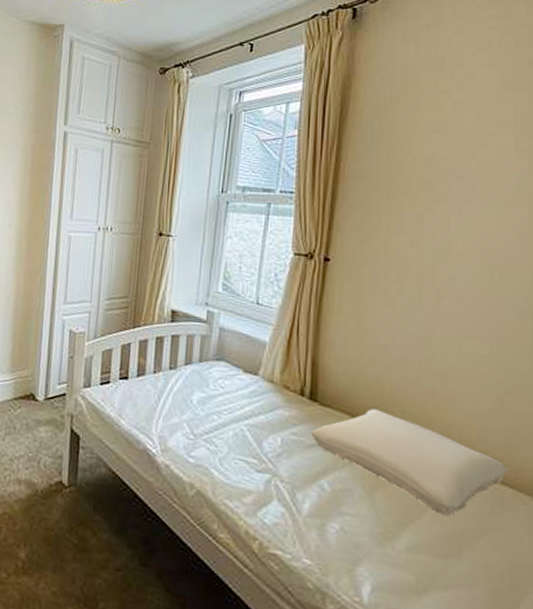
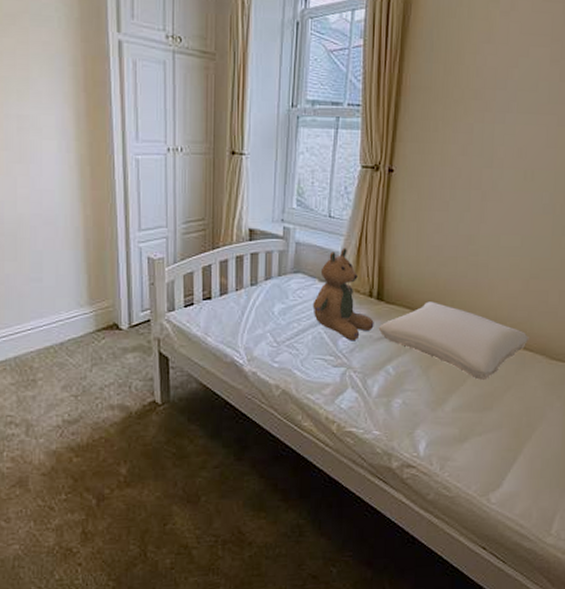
teddy bear: none [235,338,306,445] -> present [312,248,374,341]

